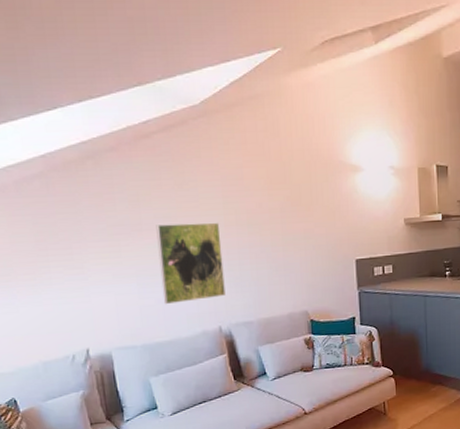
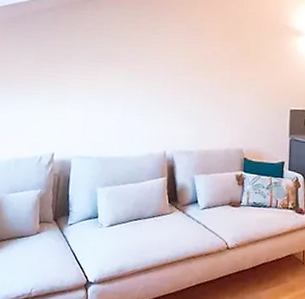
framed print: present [156,222,226,305] -> none [122,58,180,126]

